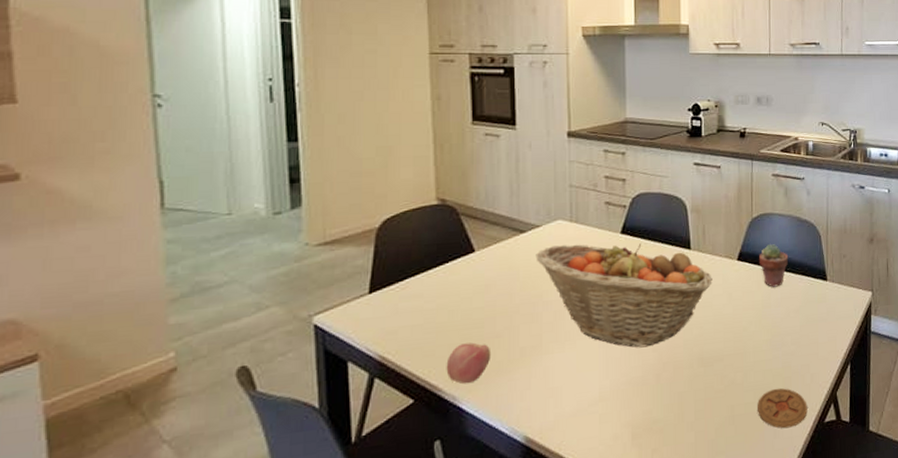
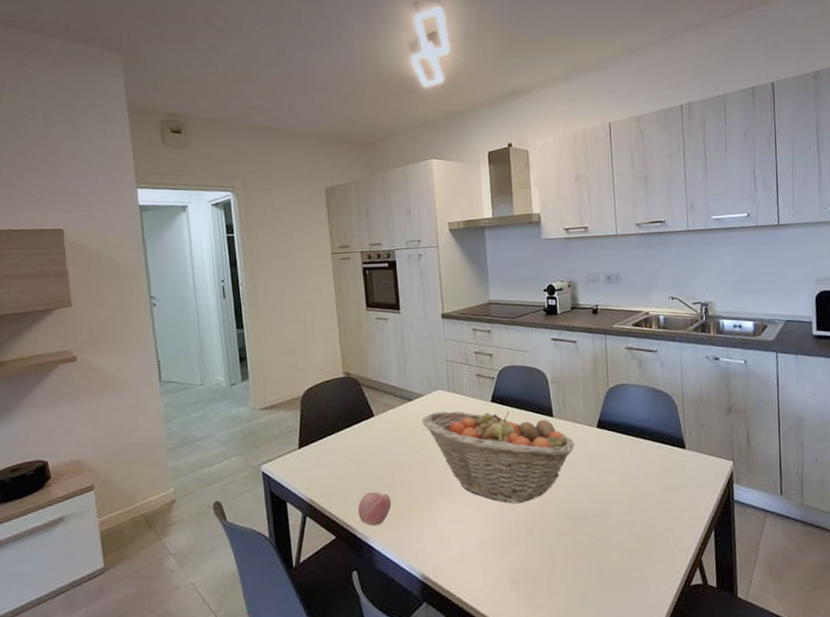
potted succulent: present [758,244,789,287] -> none [616,413,646,454]
coaster: present [758,388,808,429] -> none [623,549,673,588]

